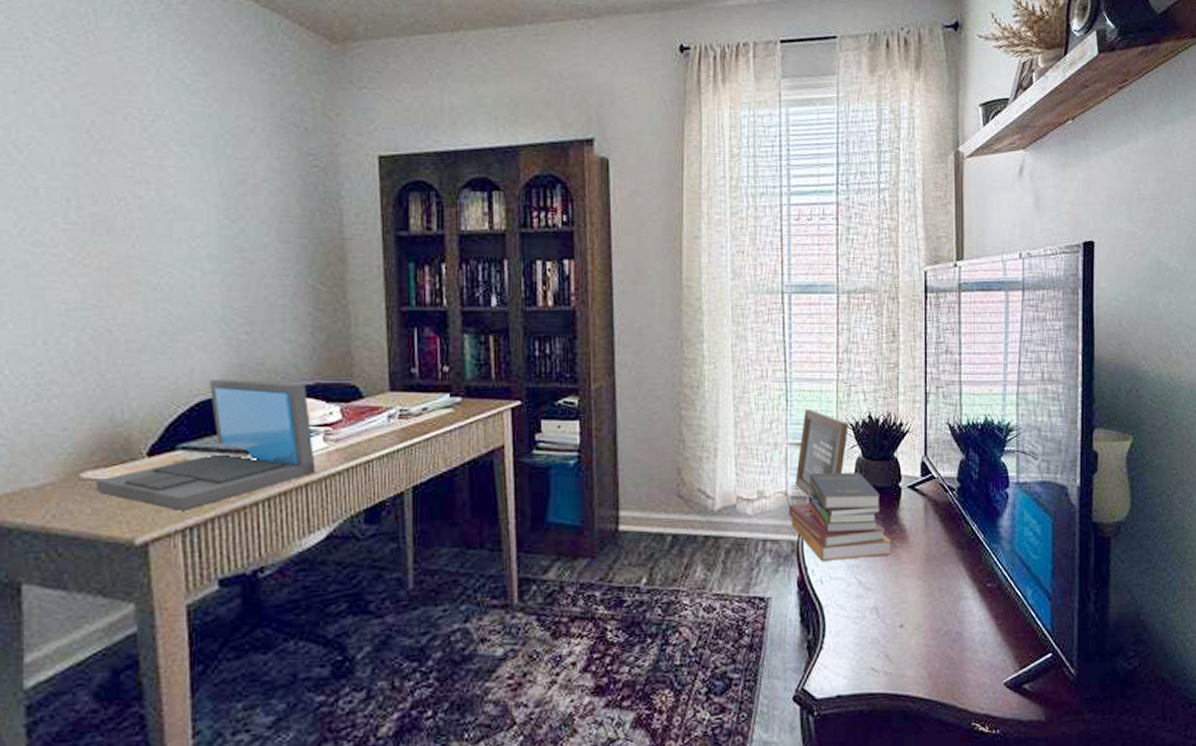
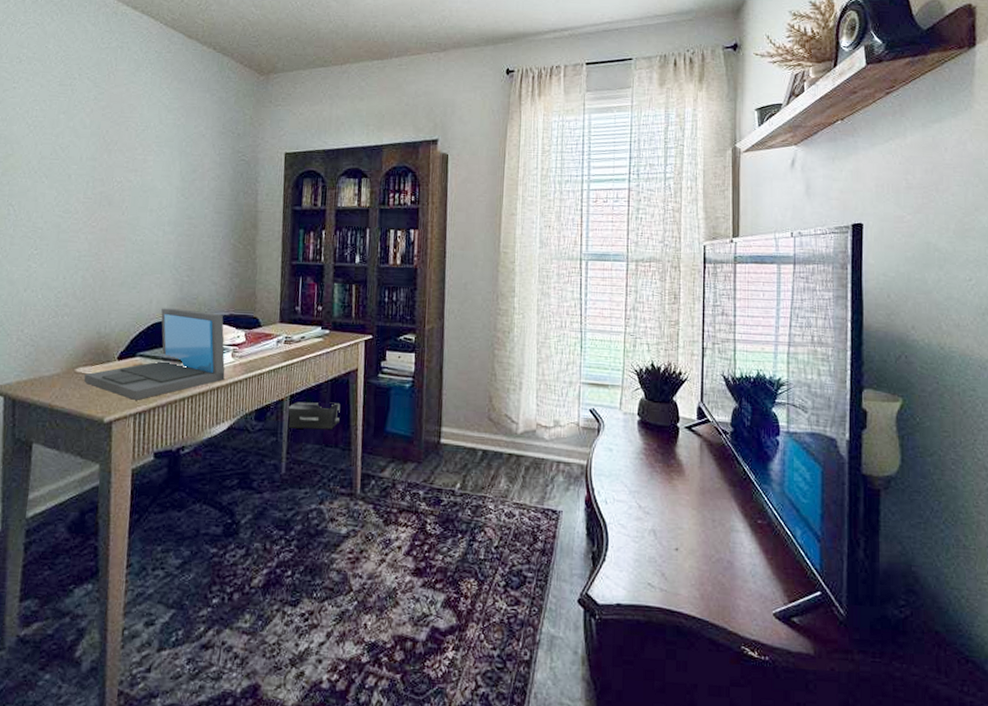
box: none [411,492,484,529] -> present [288,401,341,430]
books: present [788,472,892,561] -> none [579,408,670,486]
picture frame: present [795,408,848,494] -> none [586,354,633,426]

